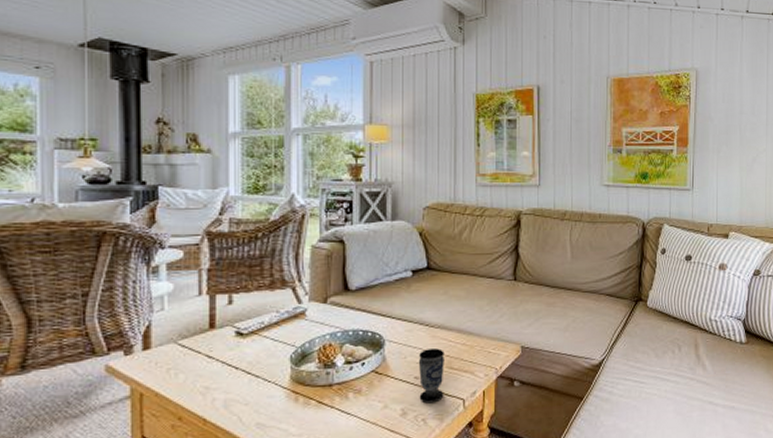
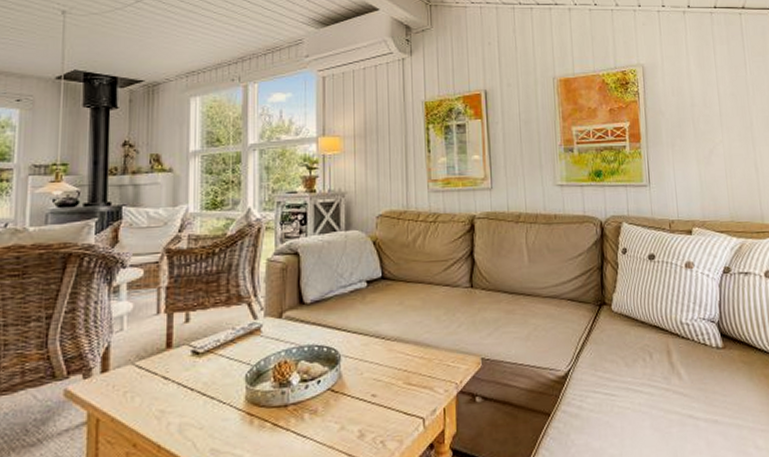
cup: present [418,348,444,402] -> none [375,363,402,422]

